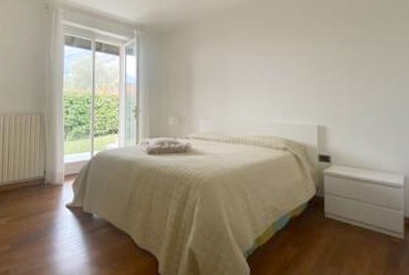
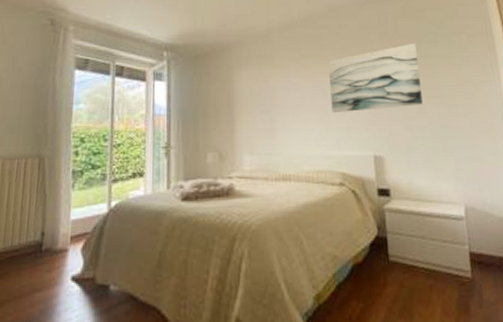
wall art: none [280,20,371,87] -> present [328,43,423,114]

